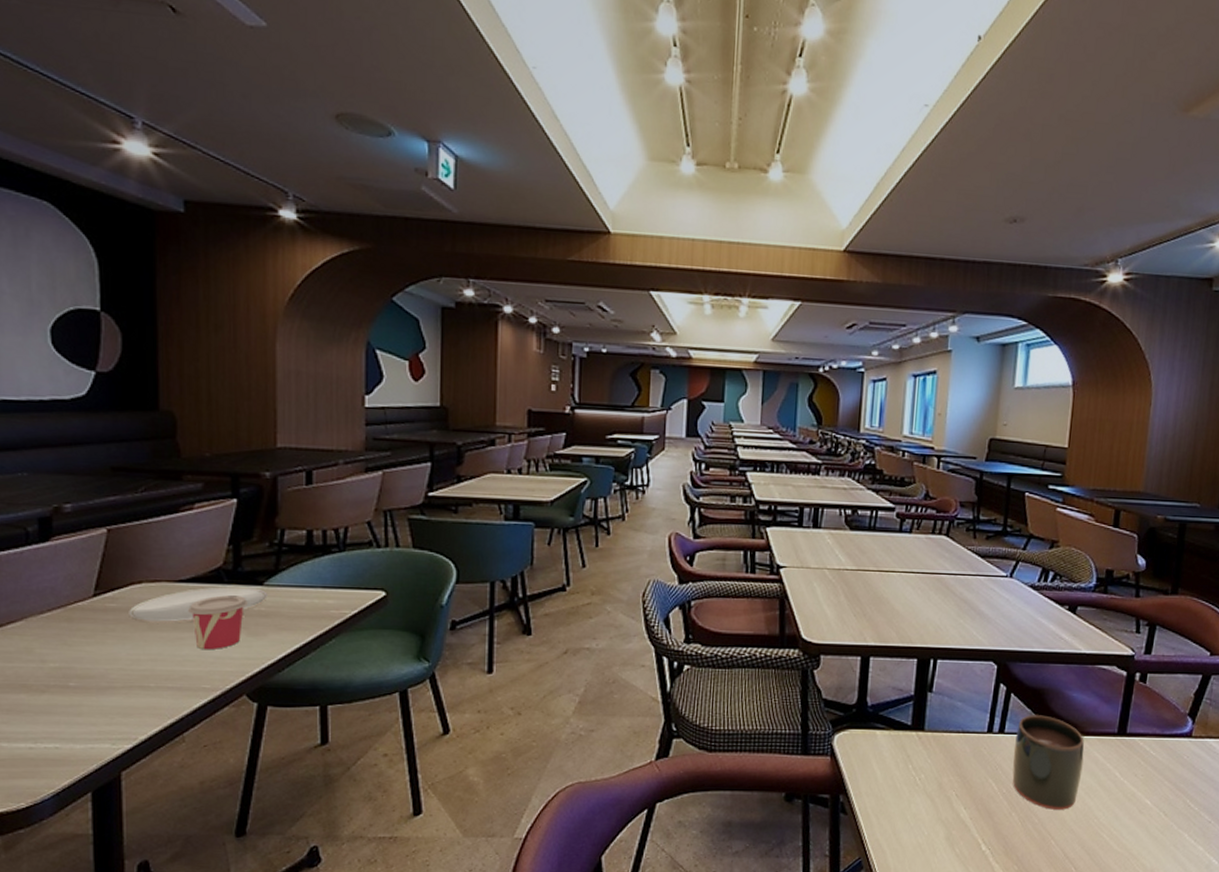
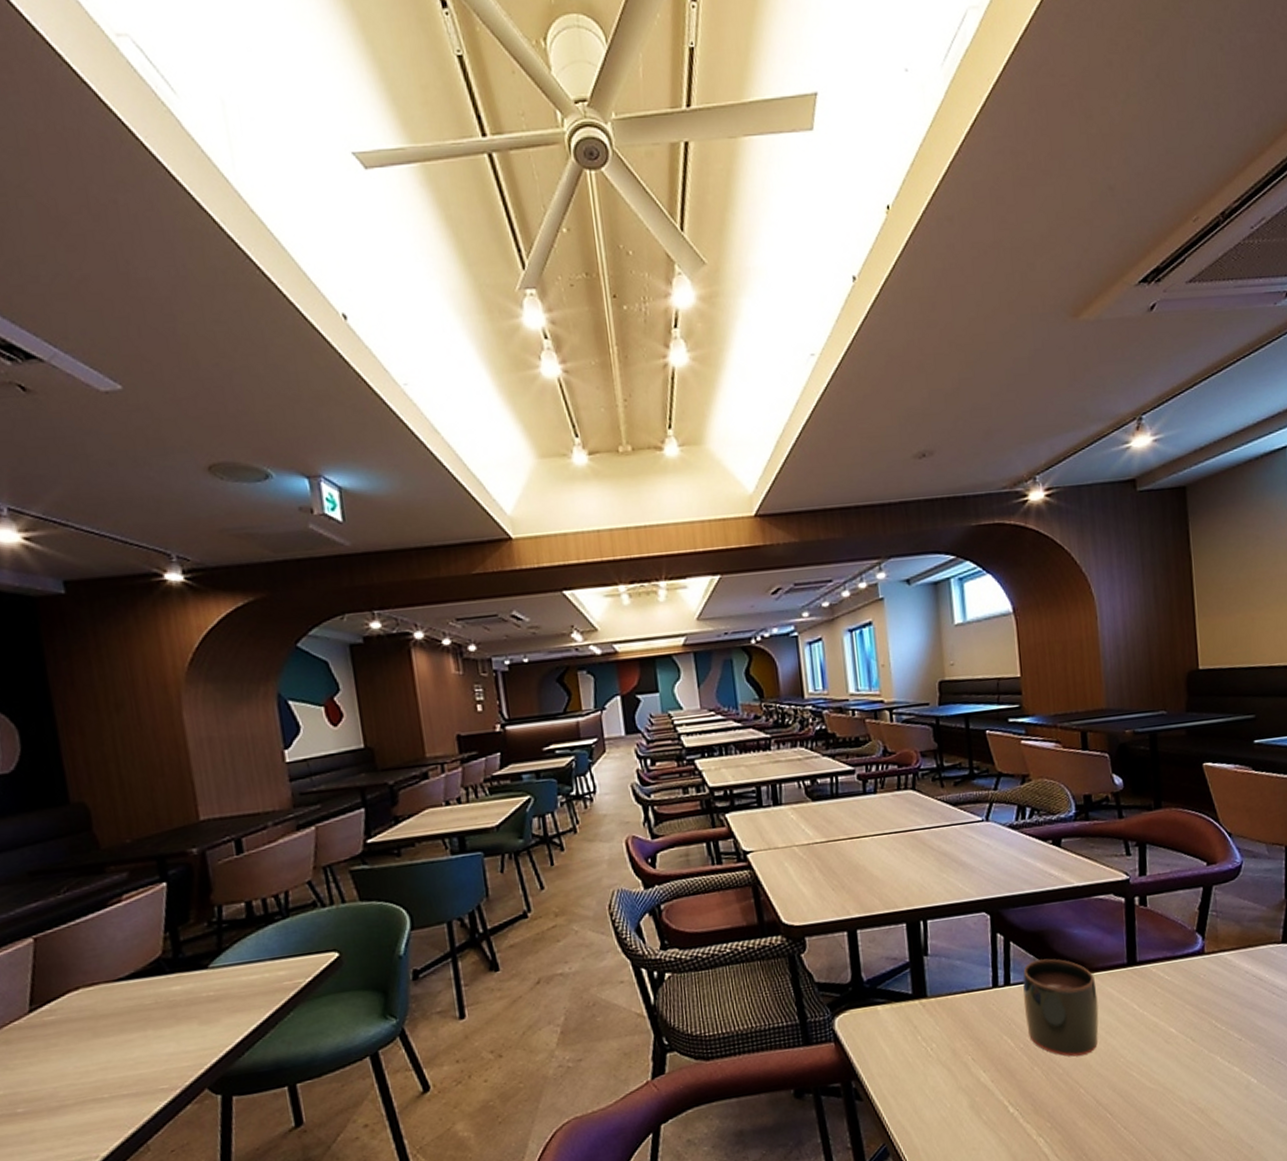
plate: present [129,586,268,624] -> none [69,972,215,1031]
cup: present [188,595,247,650] -> none [132,983,195,1049]

